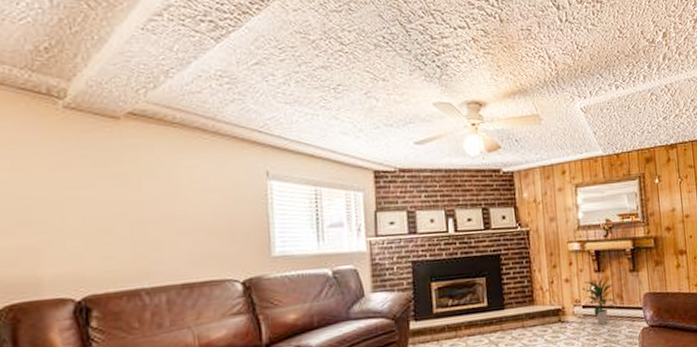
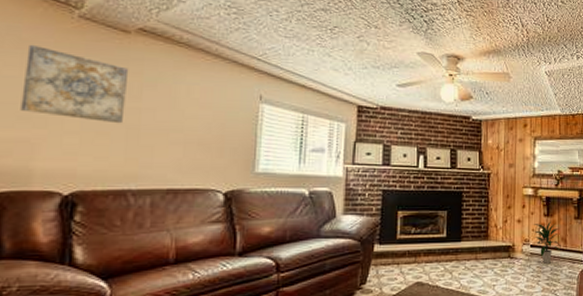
wall art: none [16,143,126,219] -> present [20,44,129,124]

